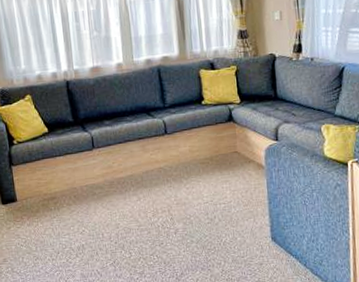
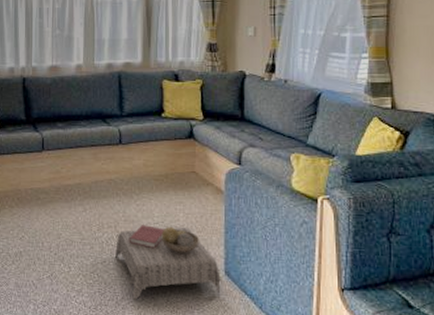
ottoman: none [171,202,269,274] -> present [115,225,221,300]

